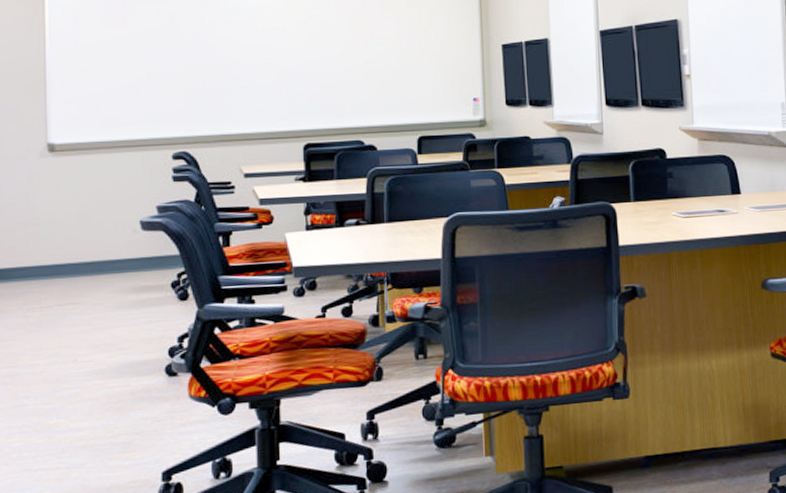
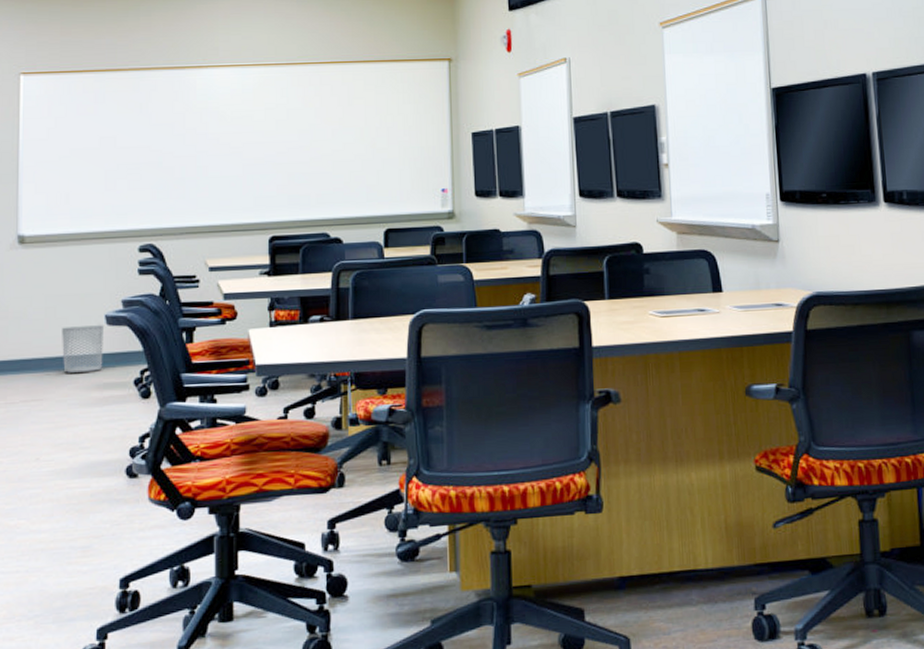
waste bin: none [96,230,139,277] -> present [62,325,104,373]

